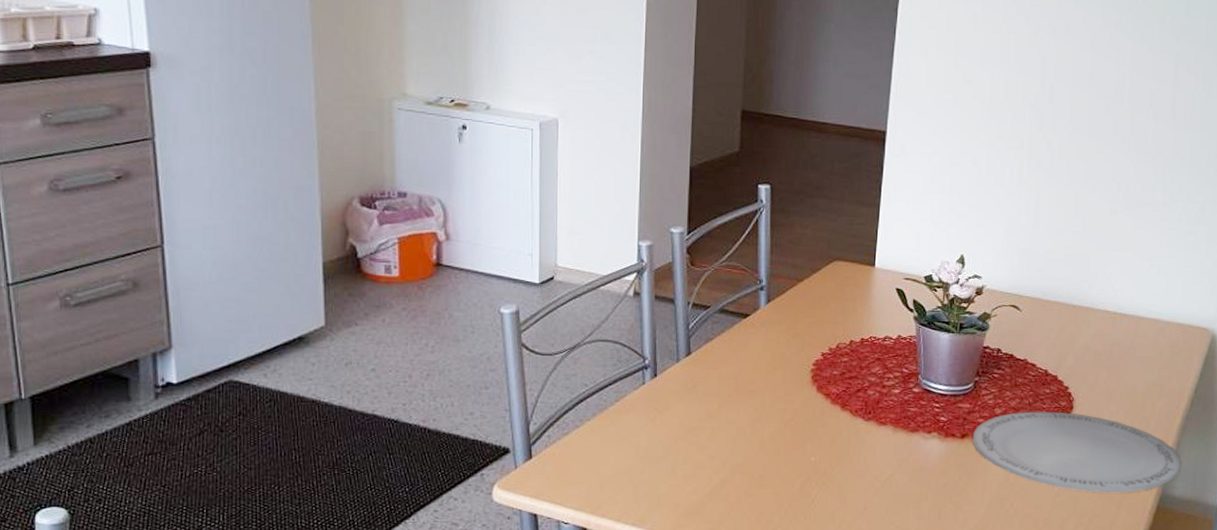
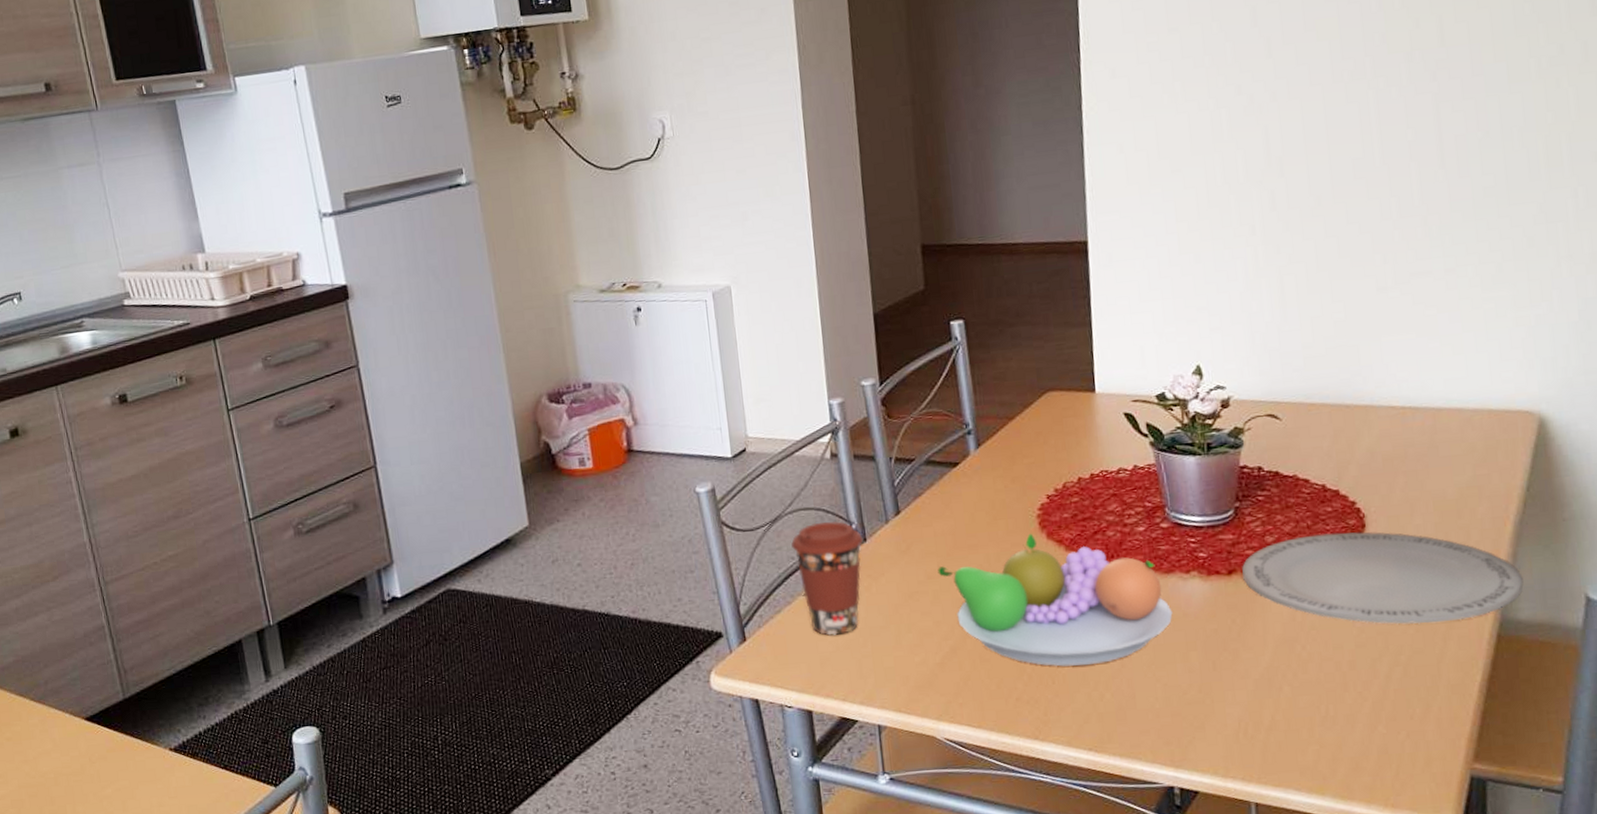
coffee cup: none [586,354,654,460] -> present [791,521,864,635]
fruit bowl: none [718,385,913,505] -> present [937,533,1173,667]

